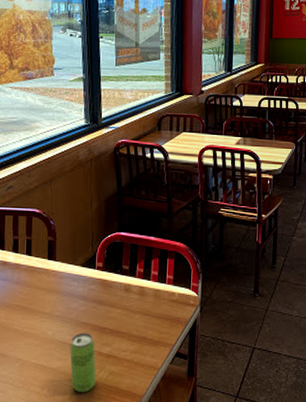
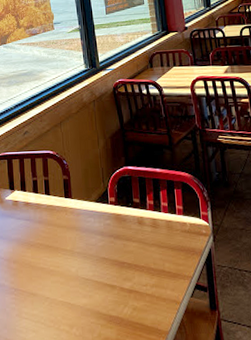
beverage can: present [70,332,96,393] -> none [93,268,122,331]

